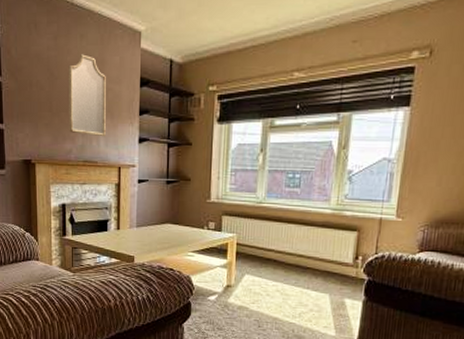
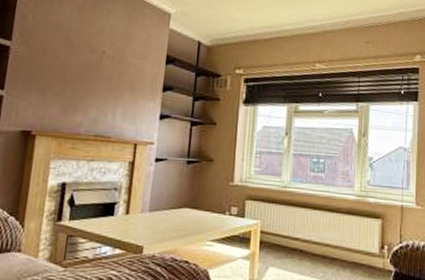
home mirror: present [69,54,106,137] -> none [82,28,130,111]

